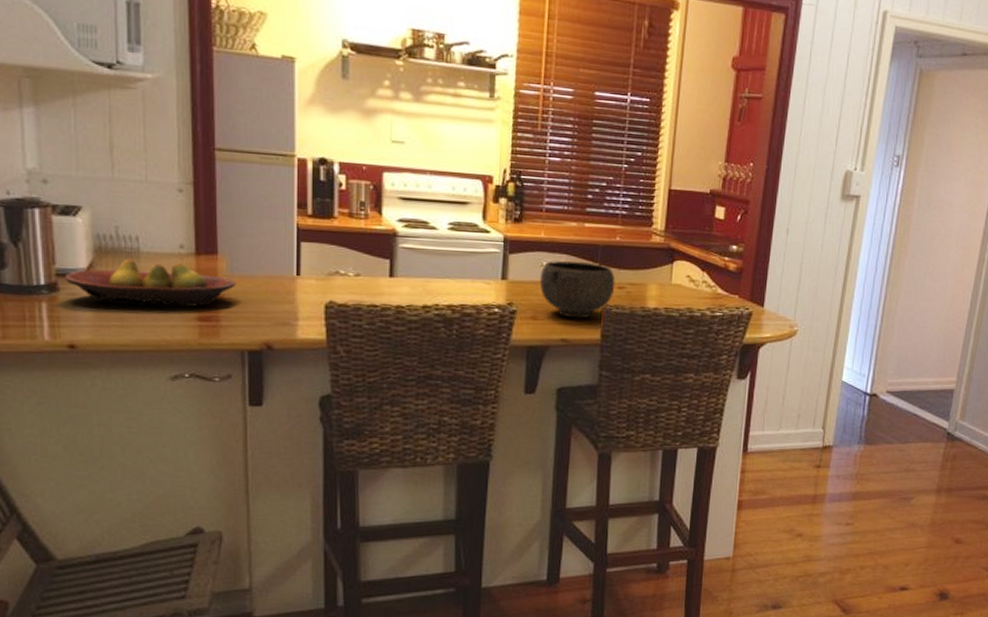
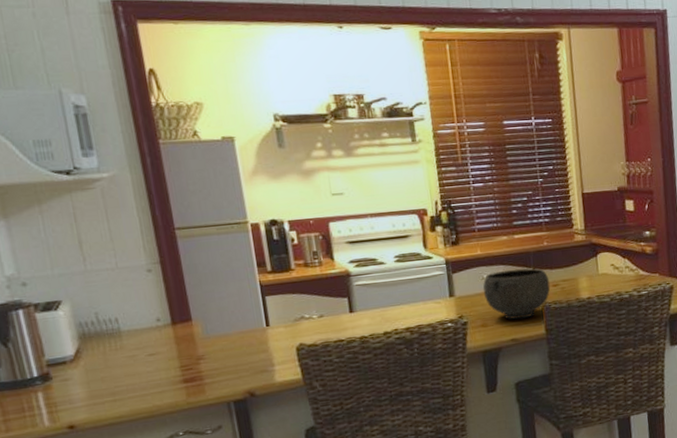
fruit bowl: present [64,258,236,308] -> none [55,334,213,383]

